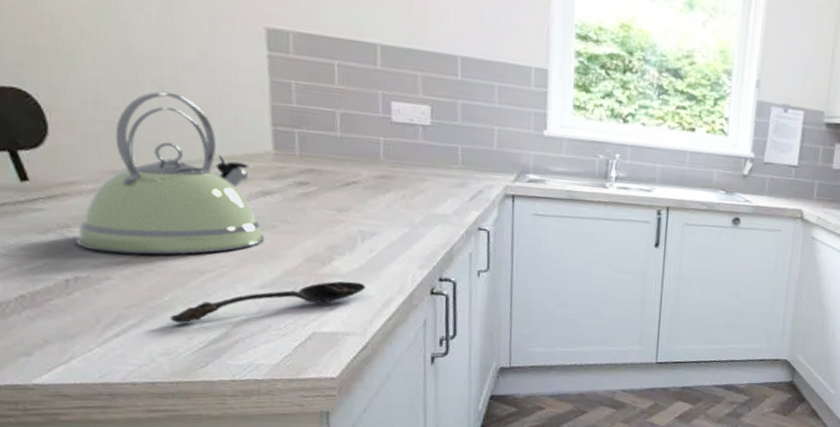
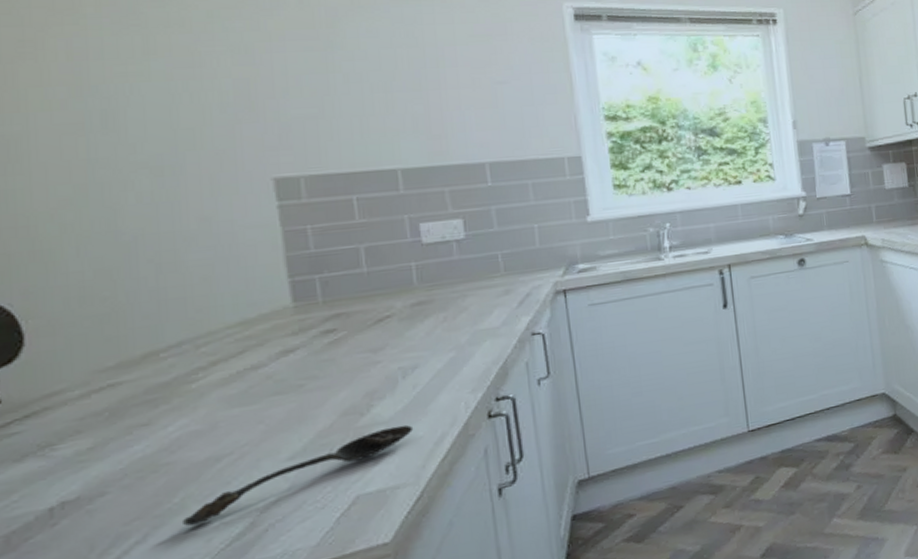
kettle: present [77,91,265,255] -> none [62,267,291,466]

